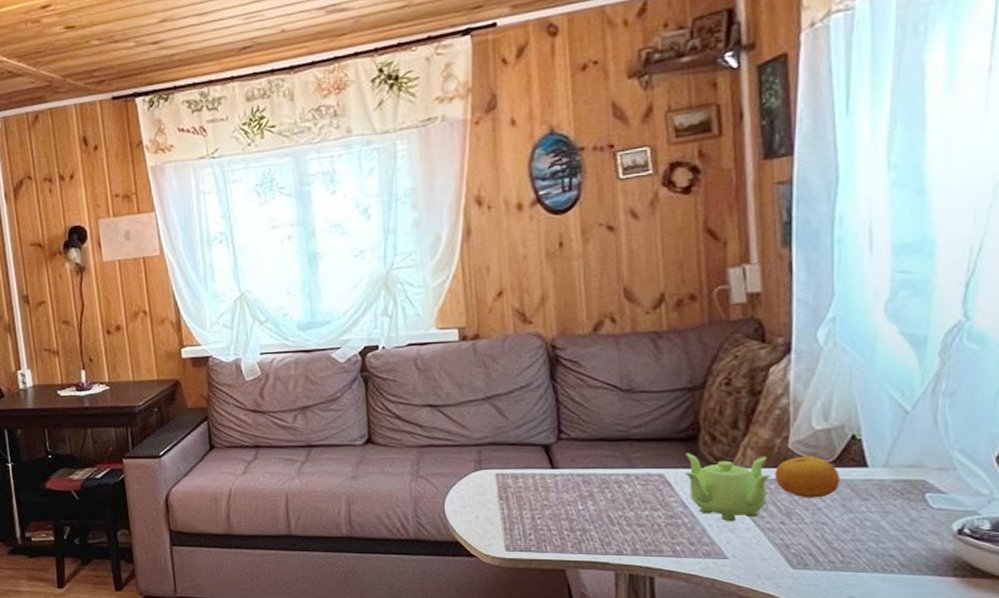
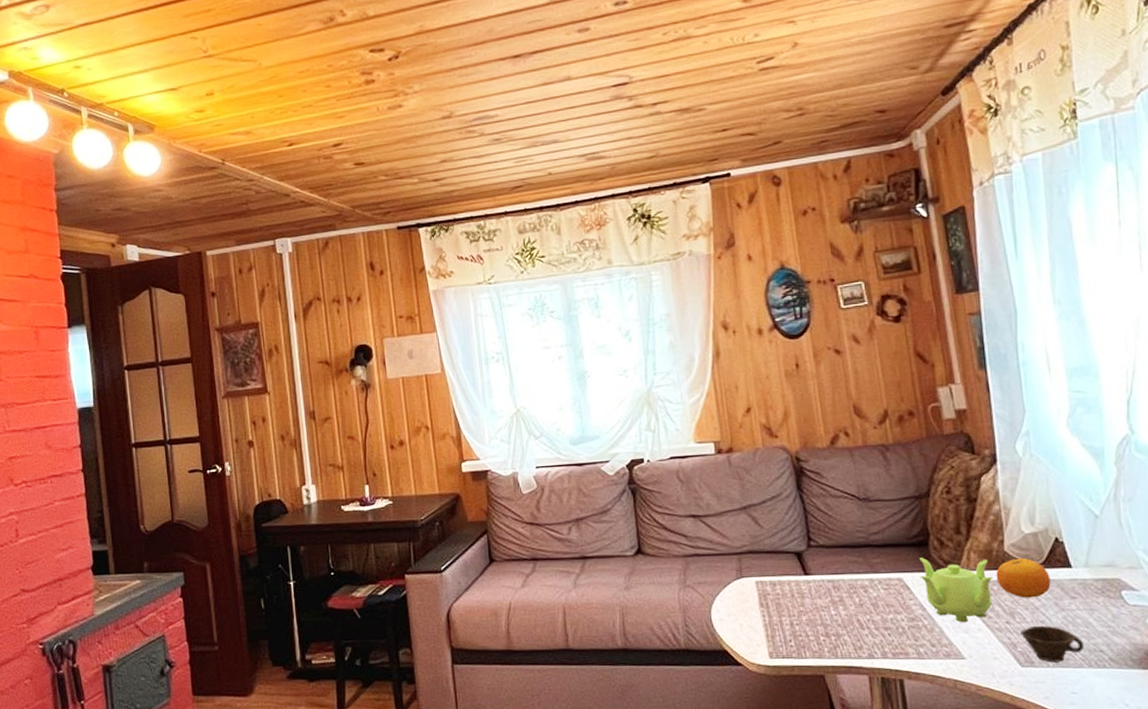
cup: none [796,527,872,566] -> present [1020,625,1085,663]

